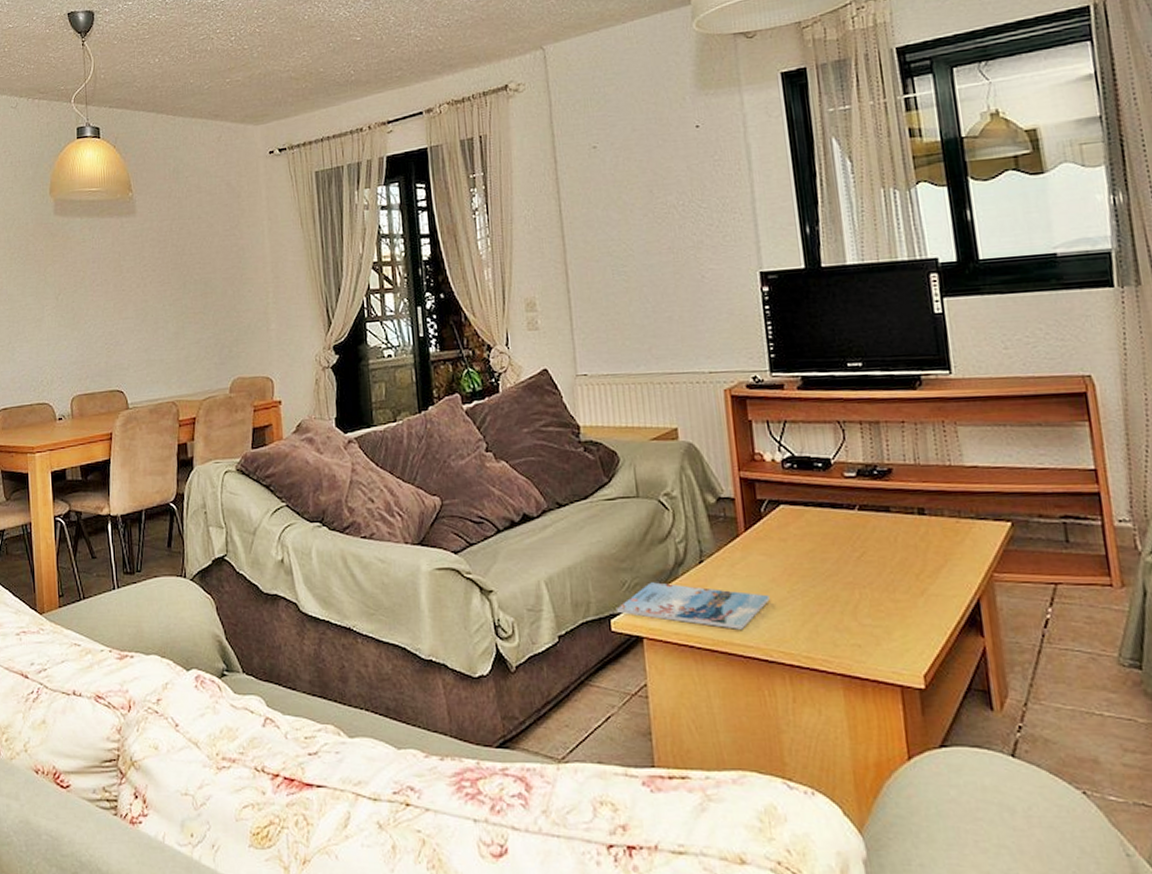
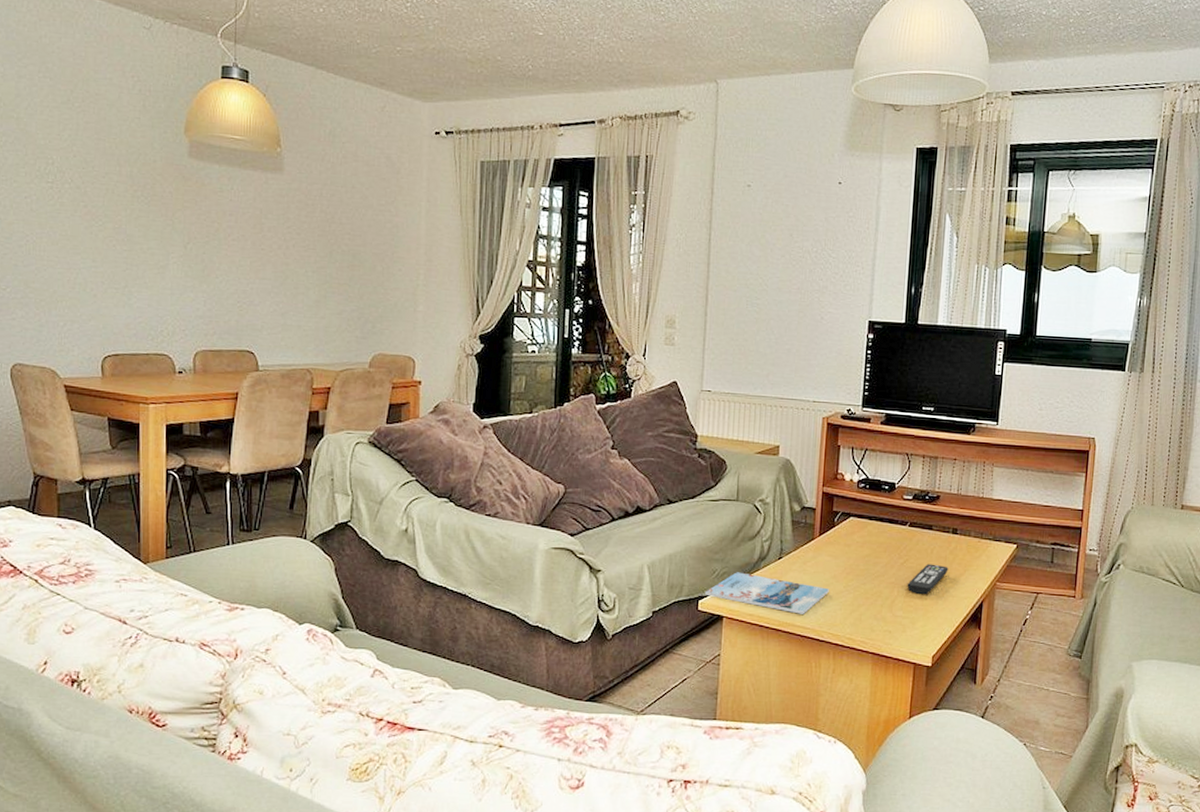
remote control: none [870,555,923,596] -> present [907,564,949,595]

